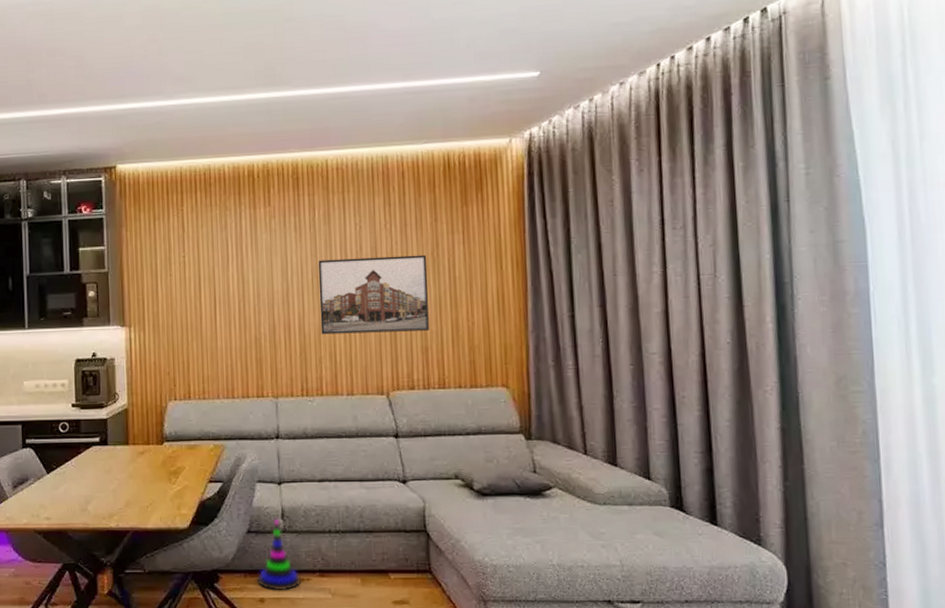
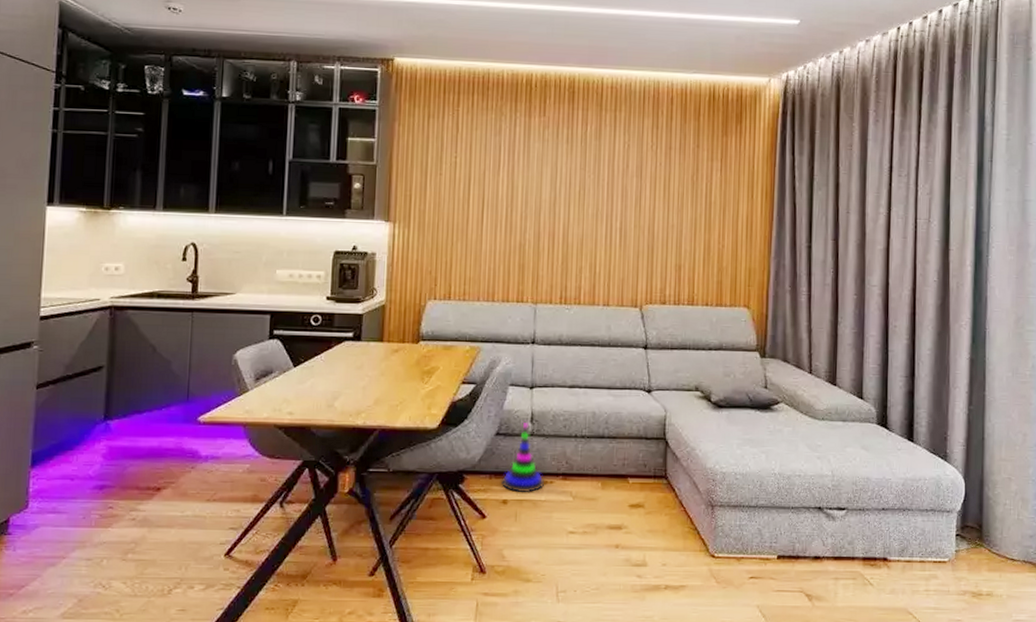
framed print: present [318,254,429,335] -> none [583,173,687,250]

